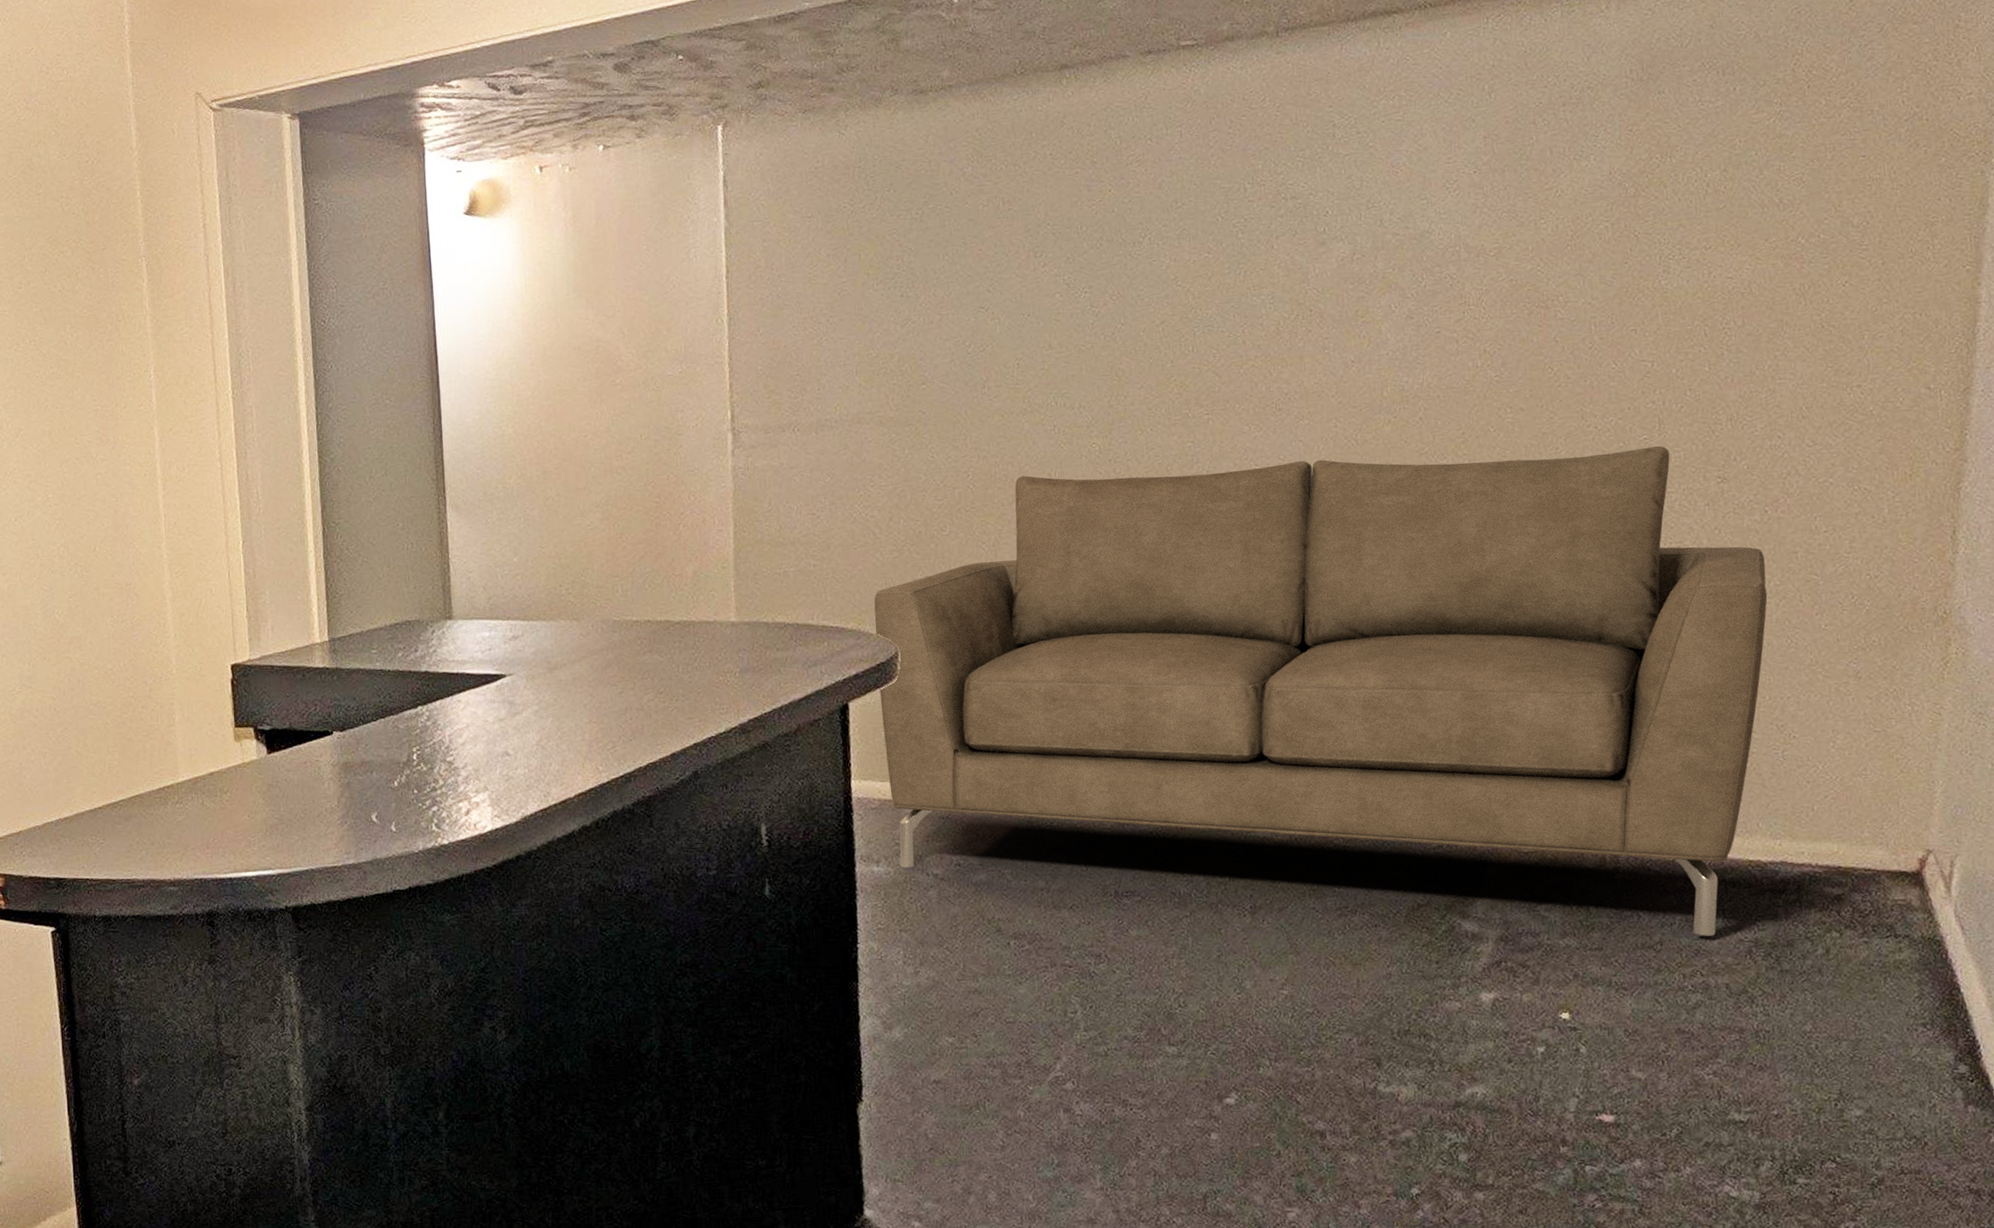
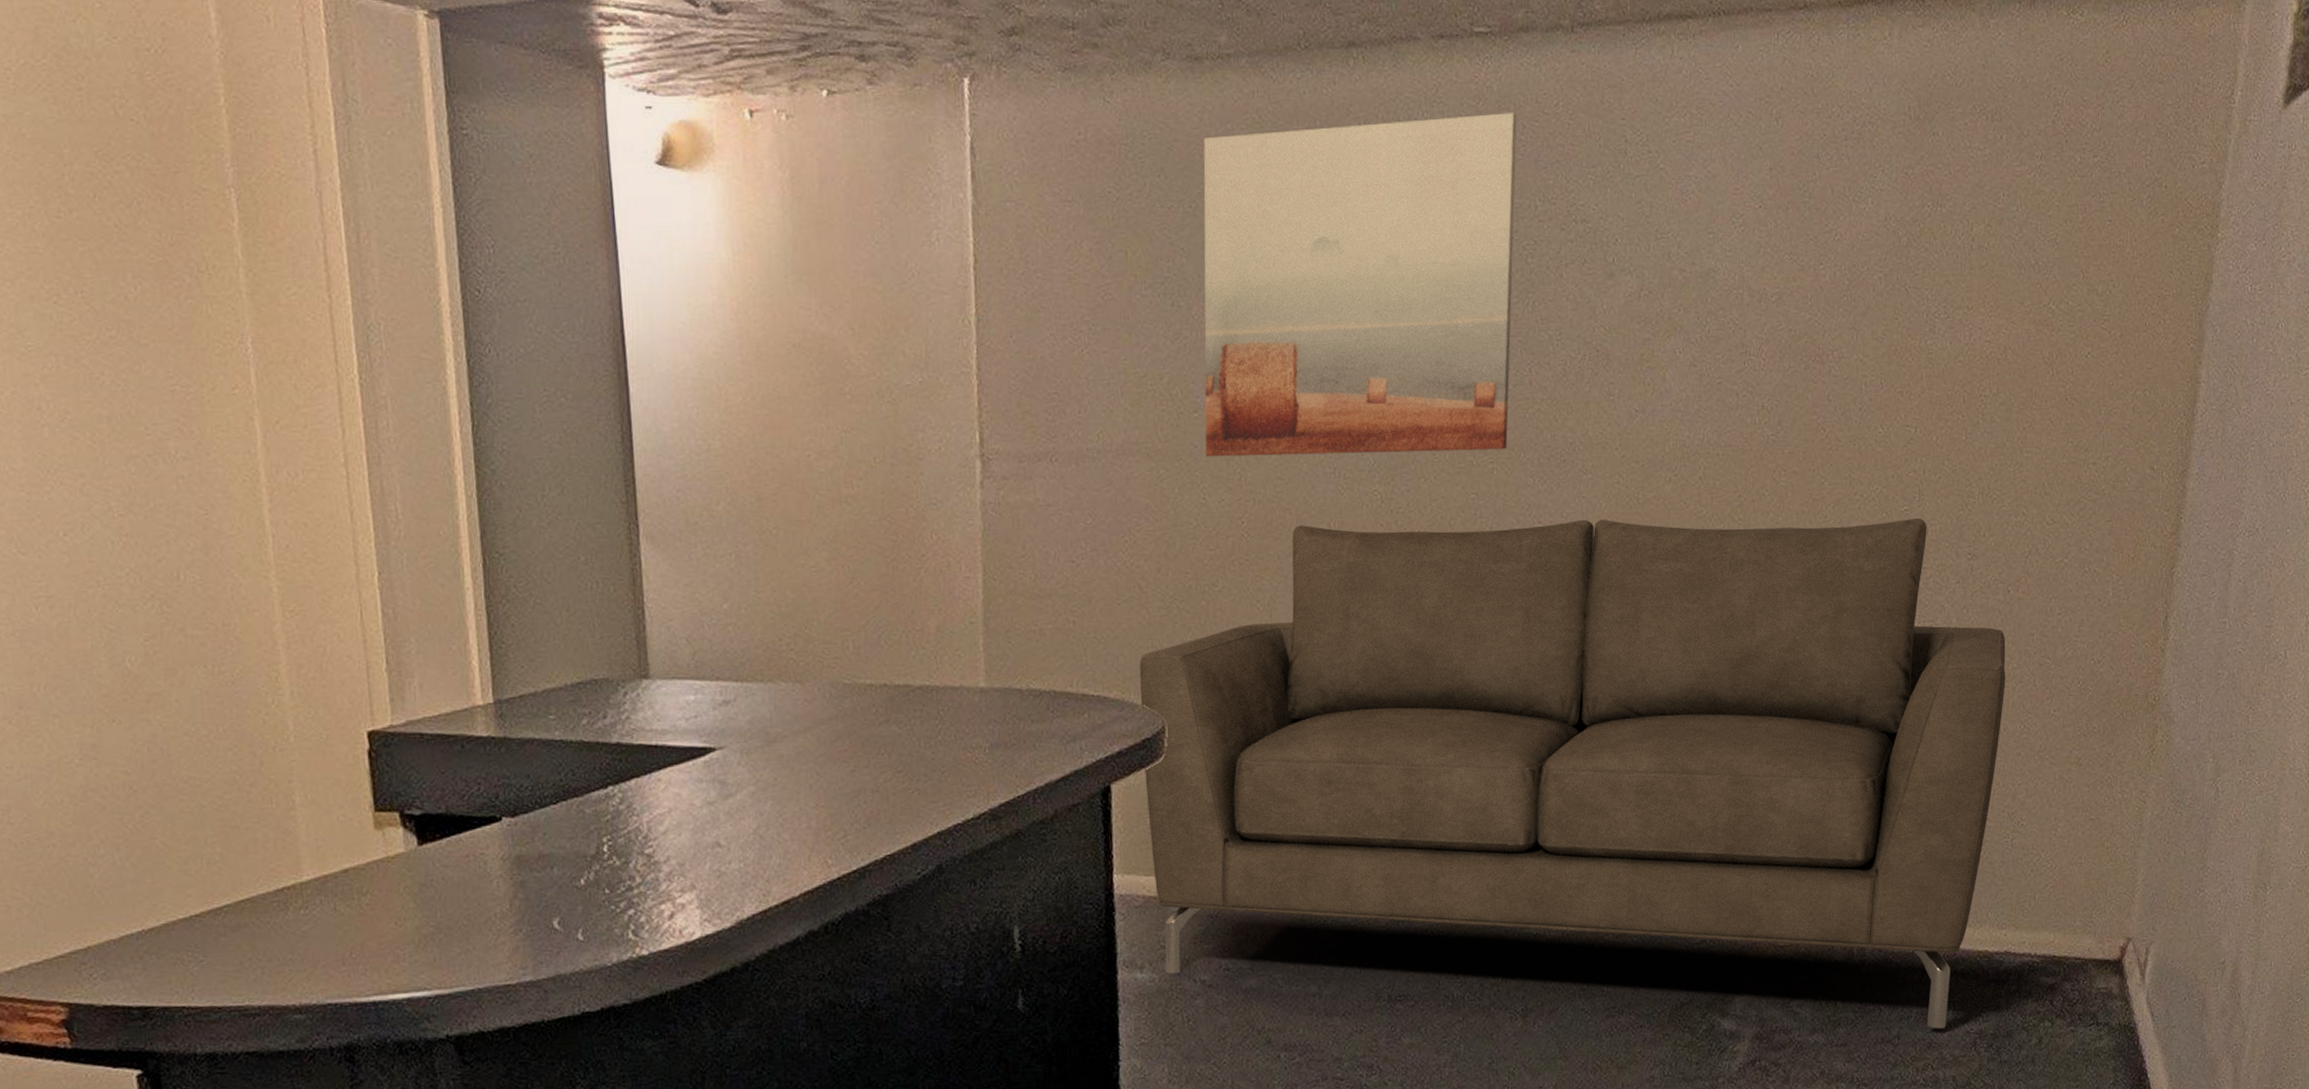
wall art: none [928,110,1225,422] -> present [1203,113,1517,457]

